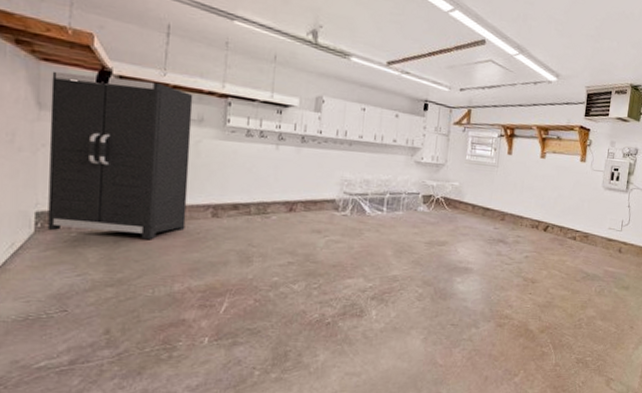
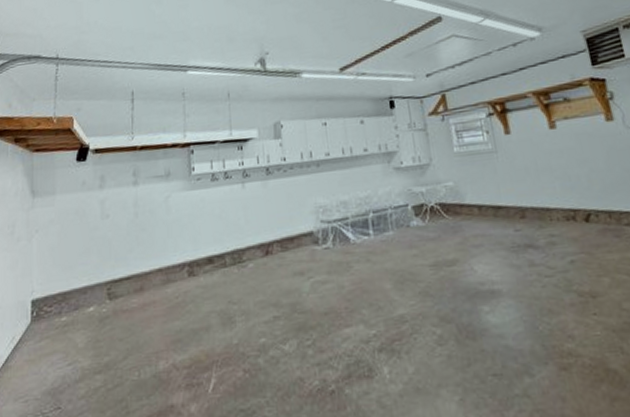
storage cabinet: present [47,71,193,239] -> none [41,147,164,319]

